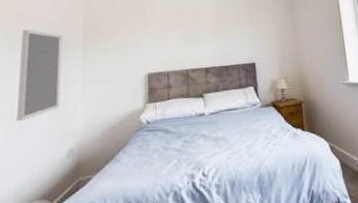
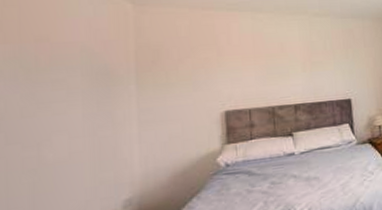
home mirror: present [17,29,63,122] -> none [44,57,109,172]

